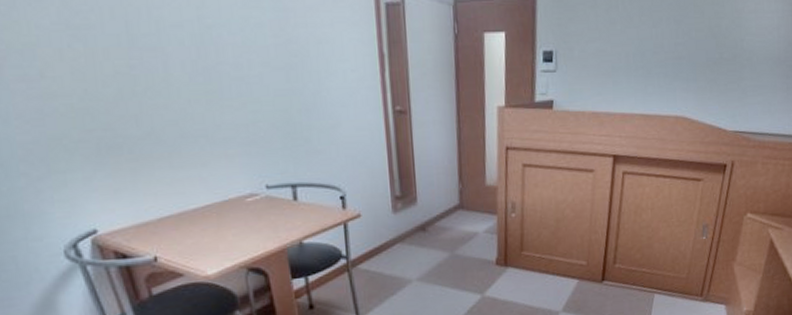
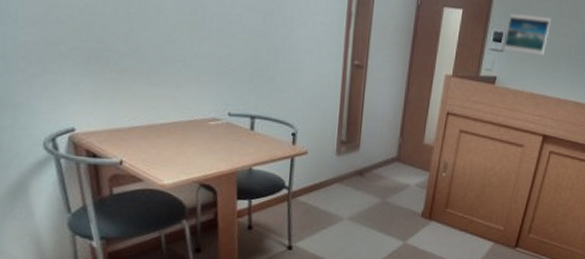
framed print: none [555,26,603,70] -> present [503,13,551,56]

